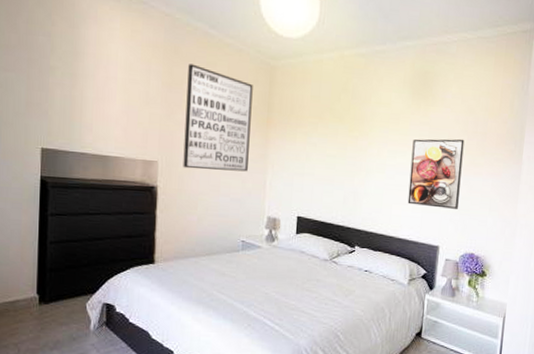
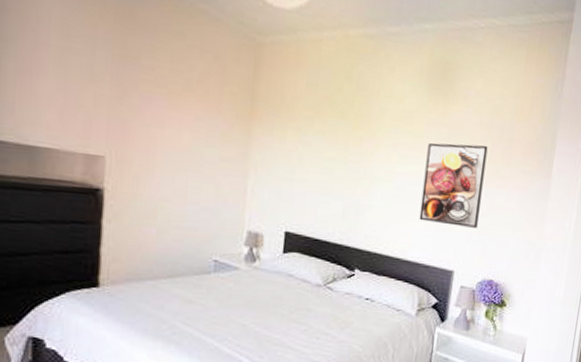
wall art: present [183,64,253,172] -> none [138,32,233,174]

